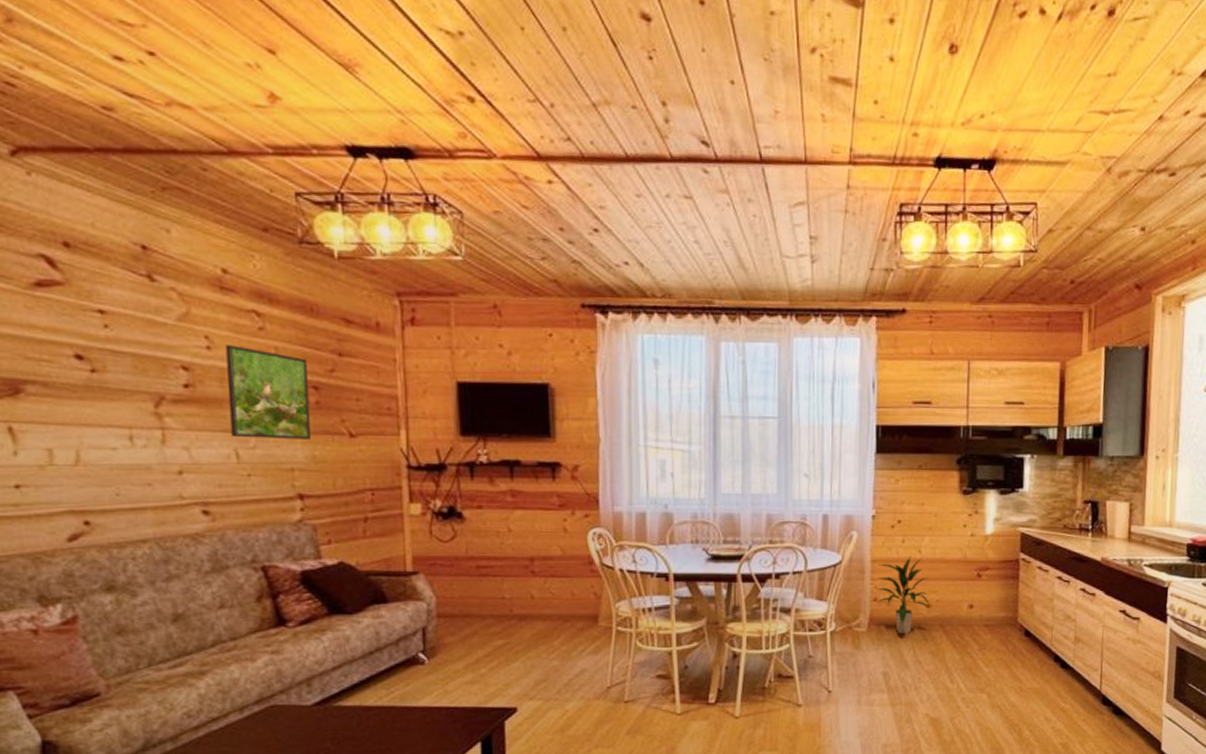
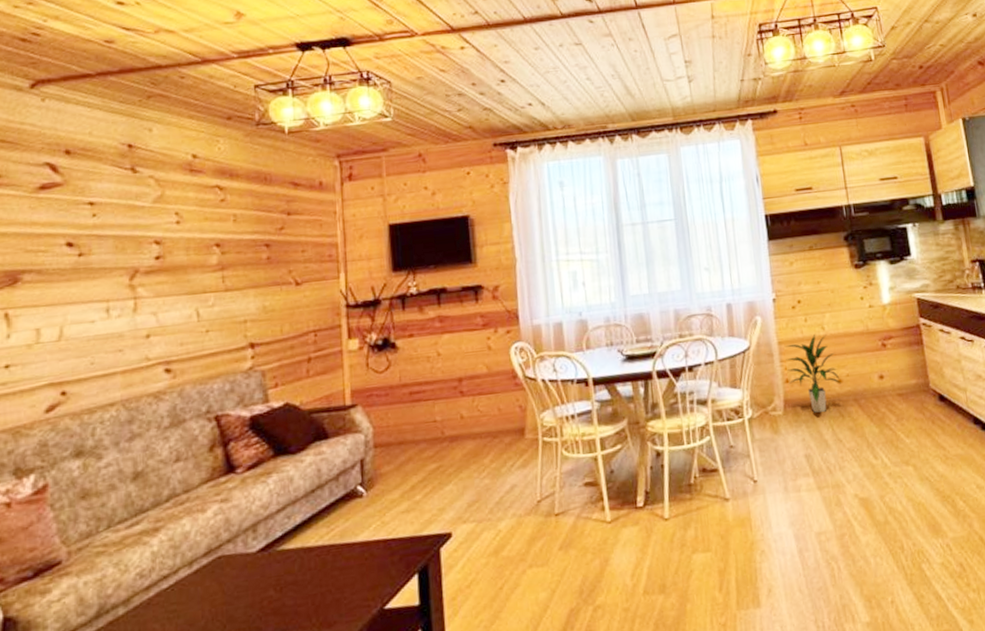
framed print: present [225,345,312,441] -> none [192,217,263,299]

